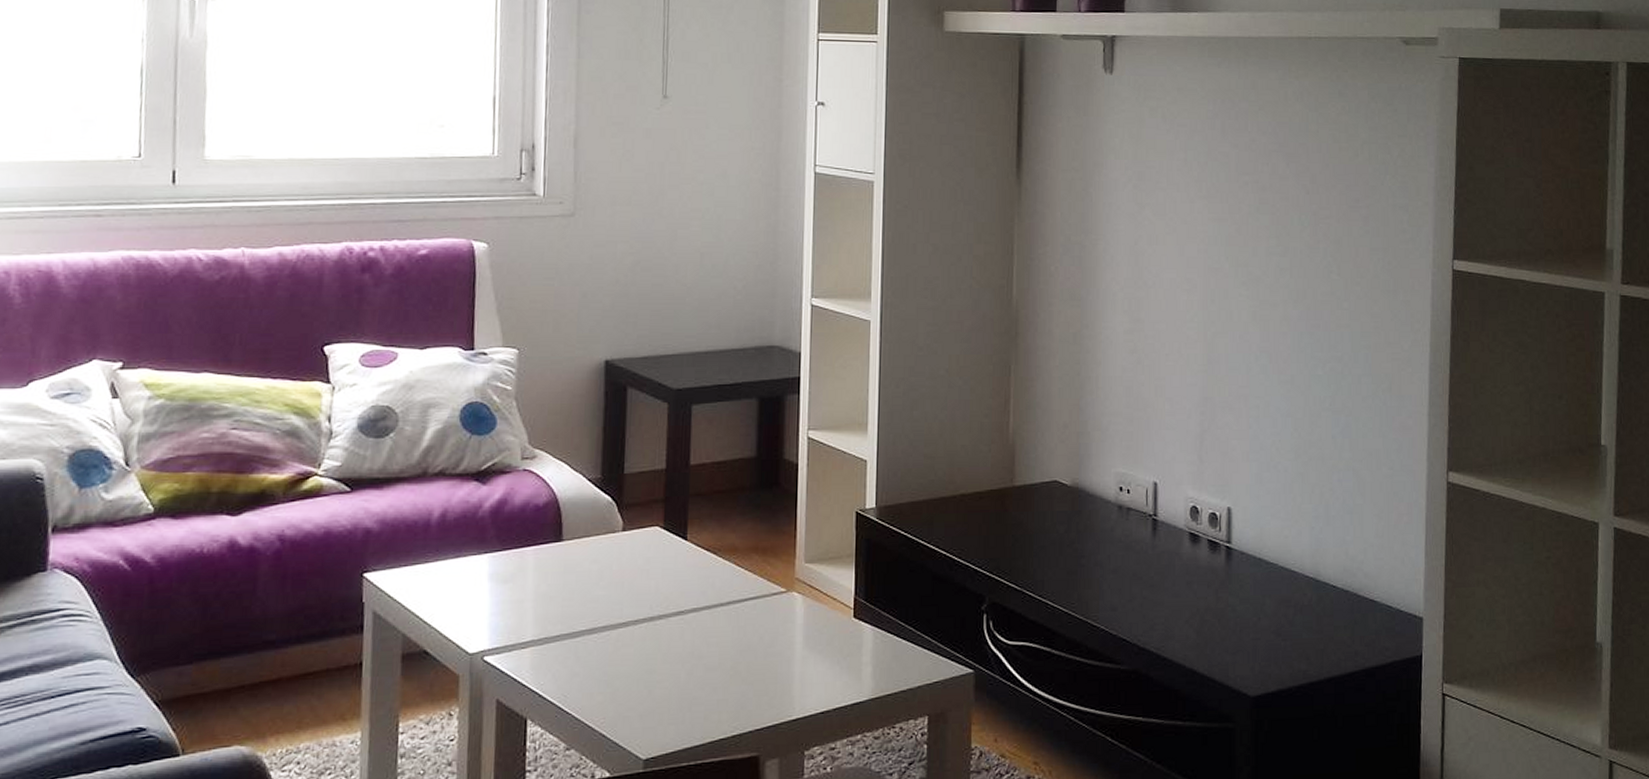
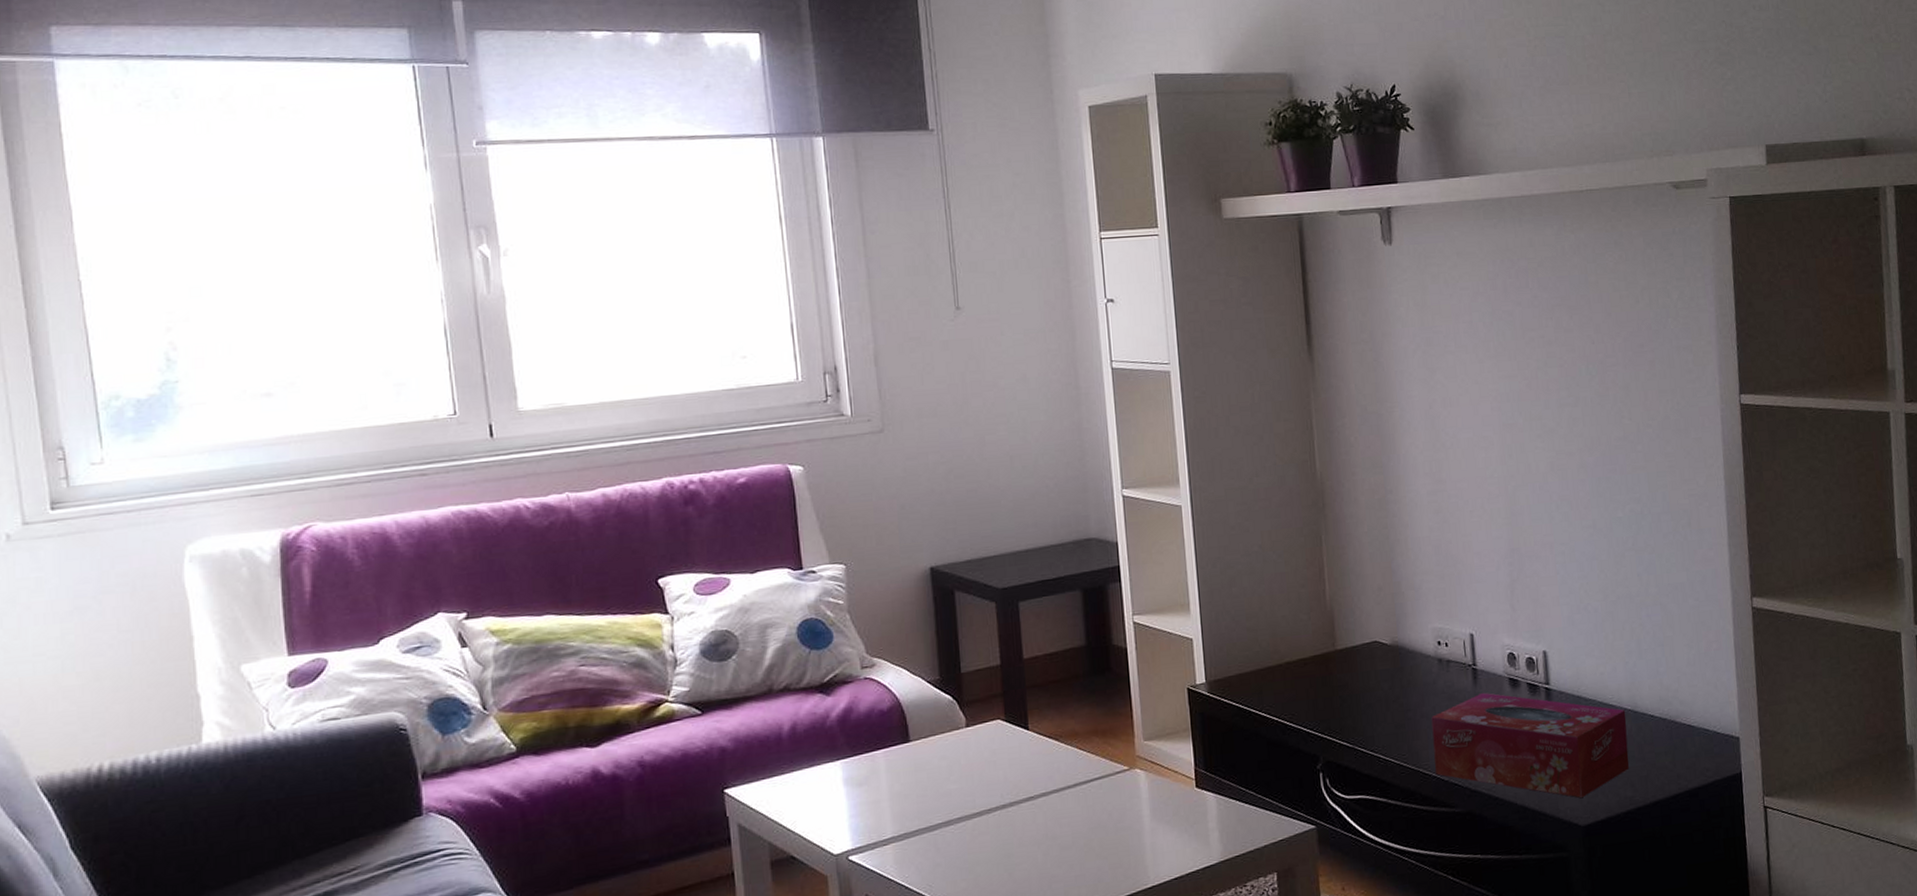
tissue box: none [1104,545,1307,667] -> present [1431,692,1629,799]

